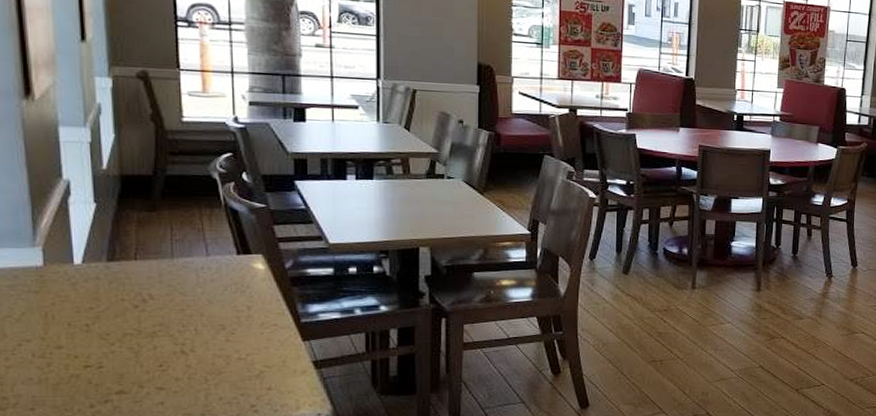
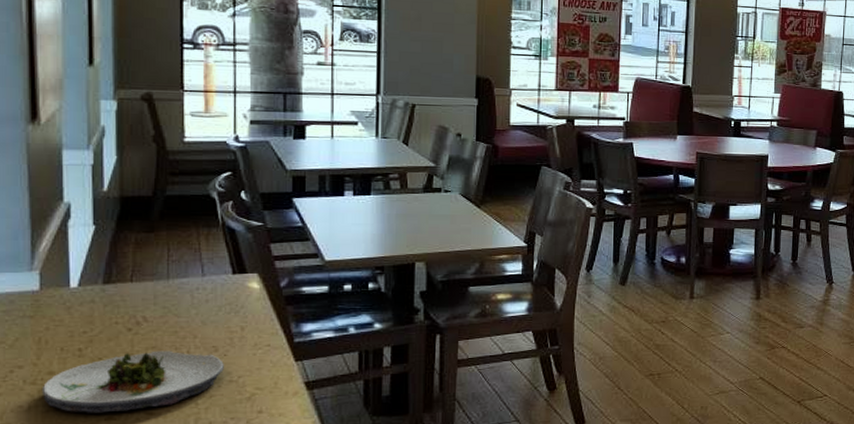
salad plate: none [51,328,232,387] -> present [41,350,224,413]

